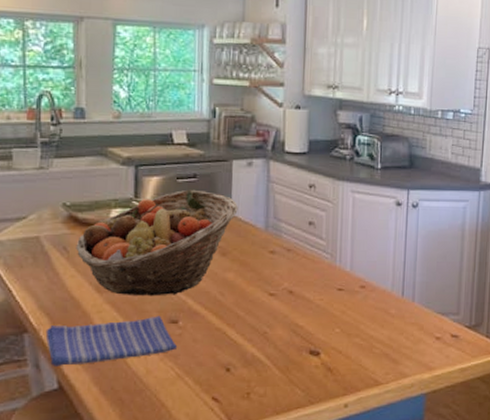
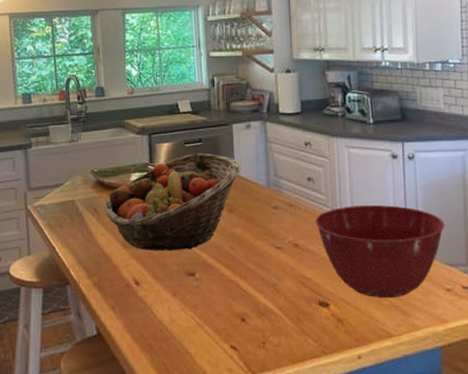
dish towel: present [45,316,177,367] -> none [84,269,195,316]
mixing bowl: none [313,253,441,346] -> present [315,205,445,298]

